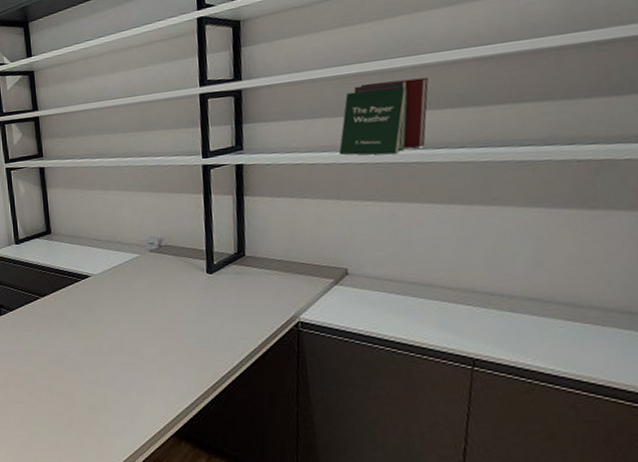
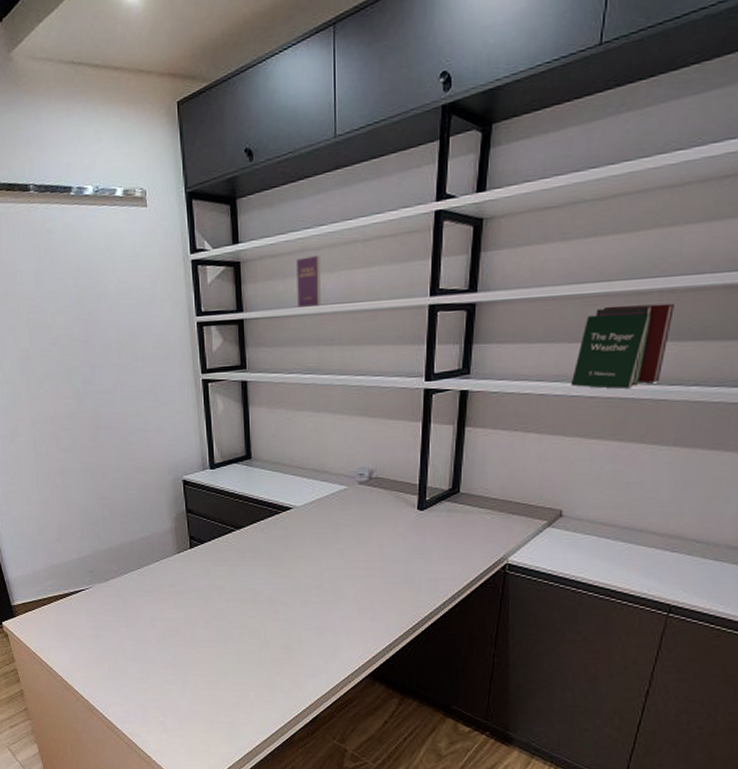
book: none [81,61,104,104] -> present [296,256,321,307]

